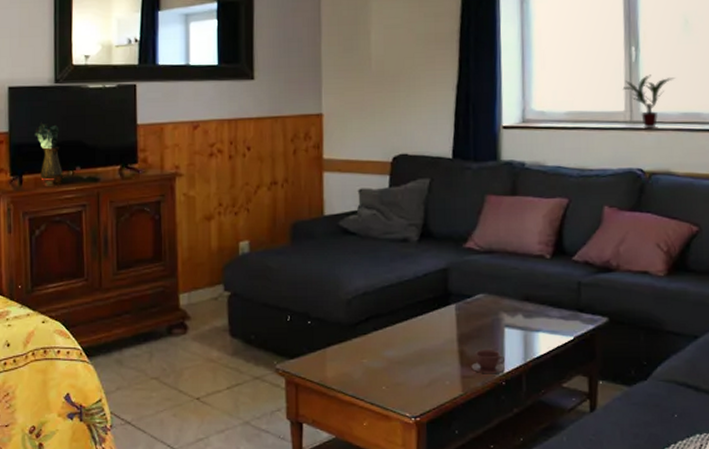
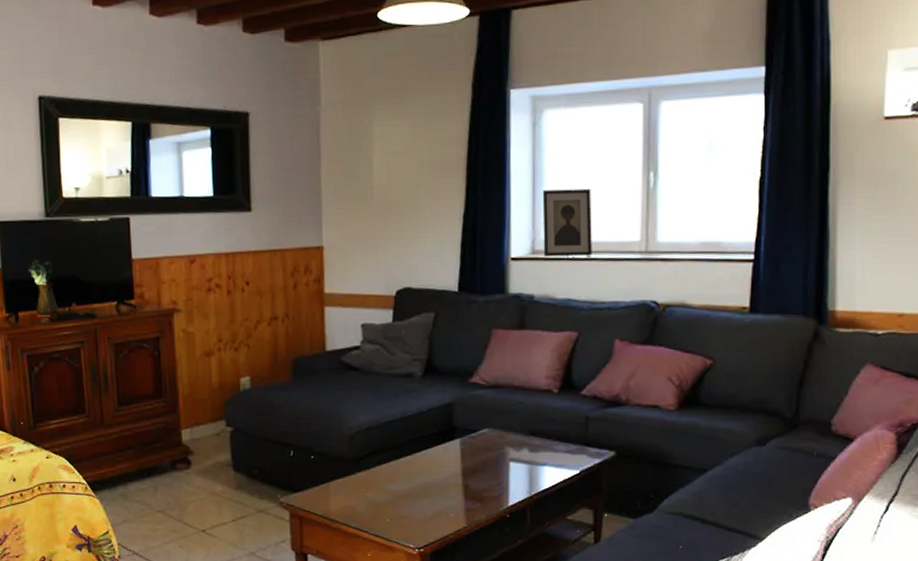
teacup: present [471,348,505,373] -> none [475,482,509,506]
picture frame: none [531,61,580,126] -> present [542,188,592,257]
potted plant: present [622,74,676,128] -> none [638,201,696,259]

